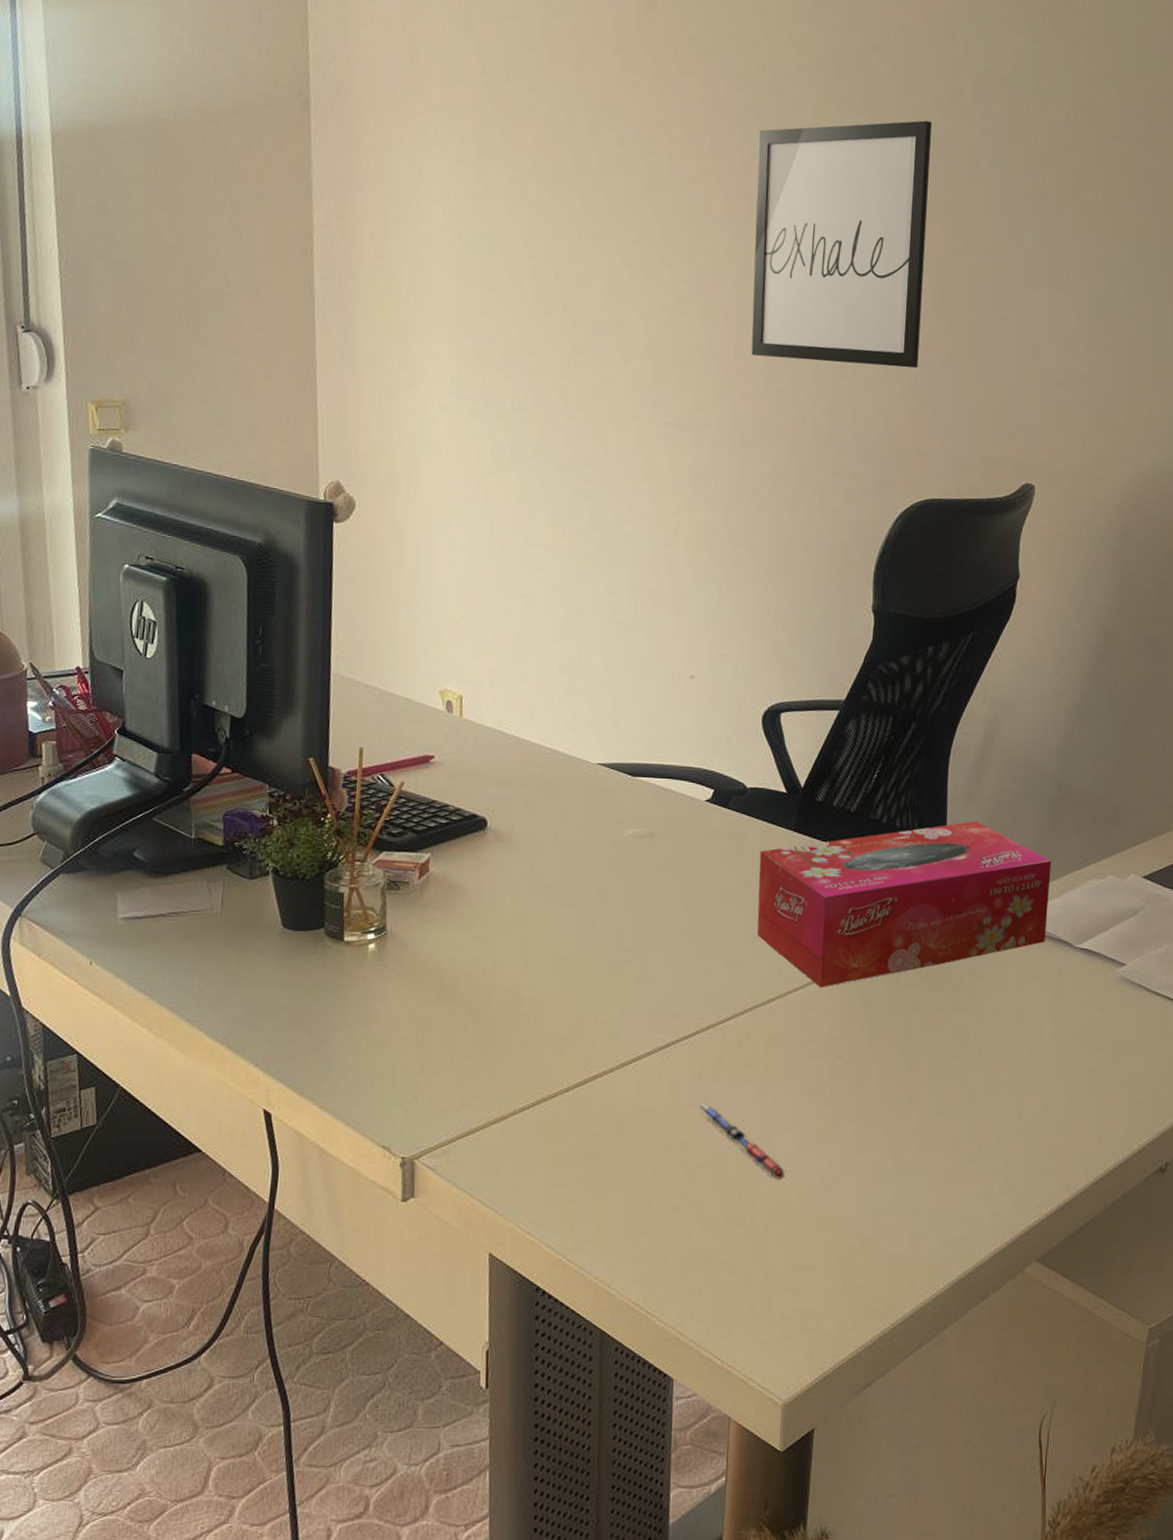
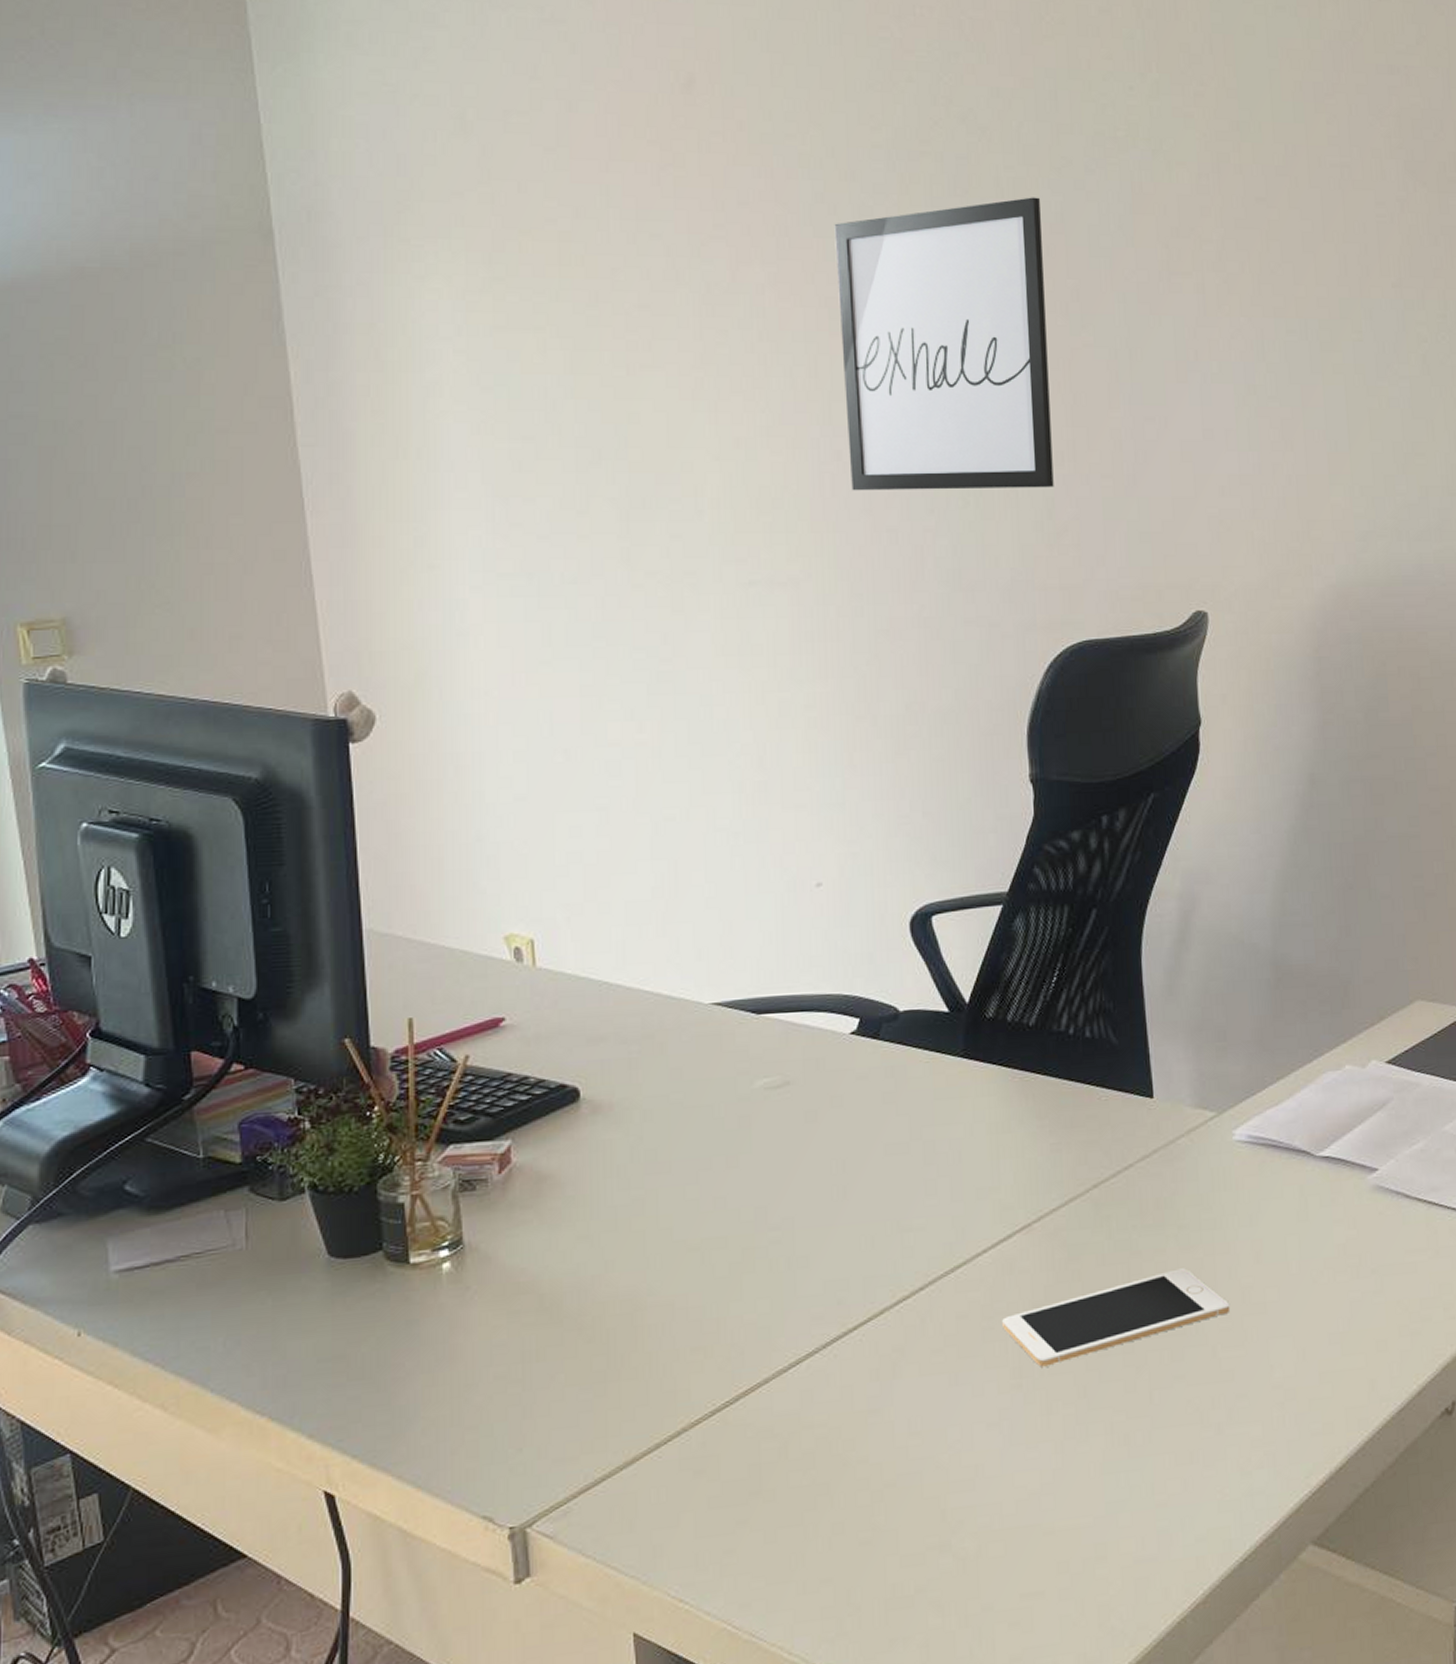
pen: present [697,1103,788,1179] -> none [877,1406,998,1488]
tissue box: present [756,821,1052,987] -> none [924,1019,1280,1244]
cell phone: none [804,1024,991,1089] -> present [1002,1268,1231,1367]

